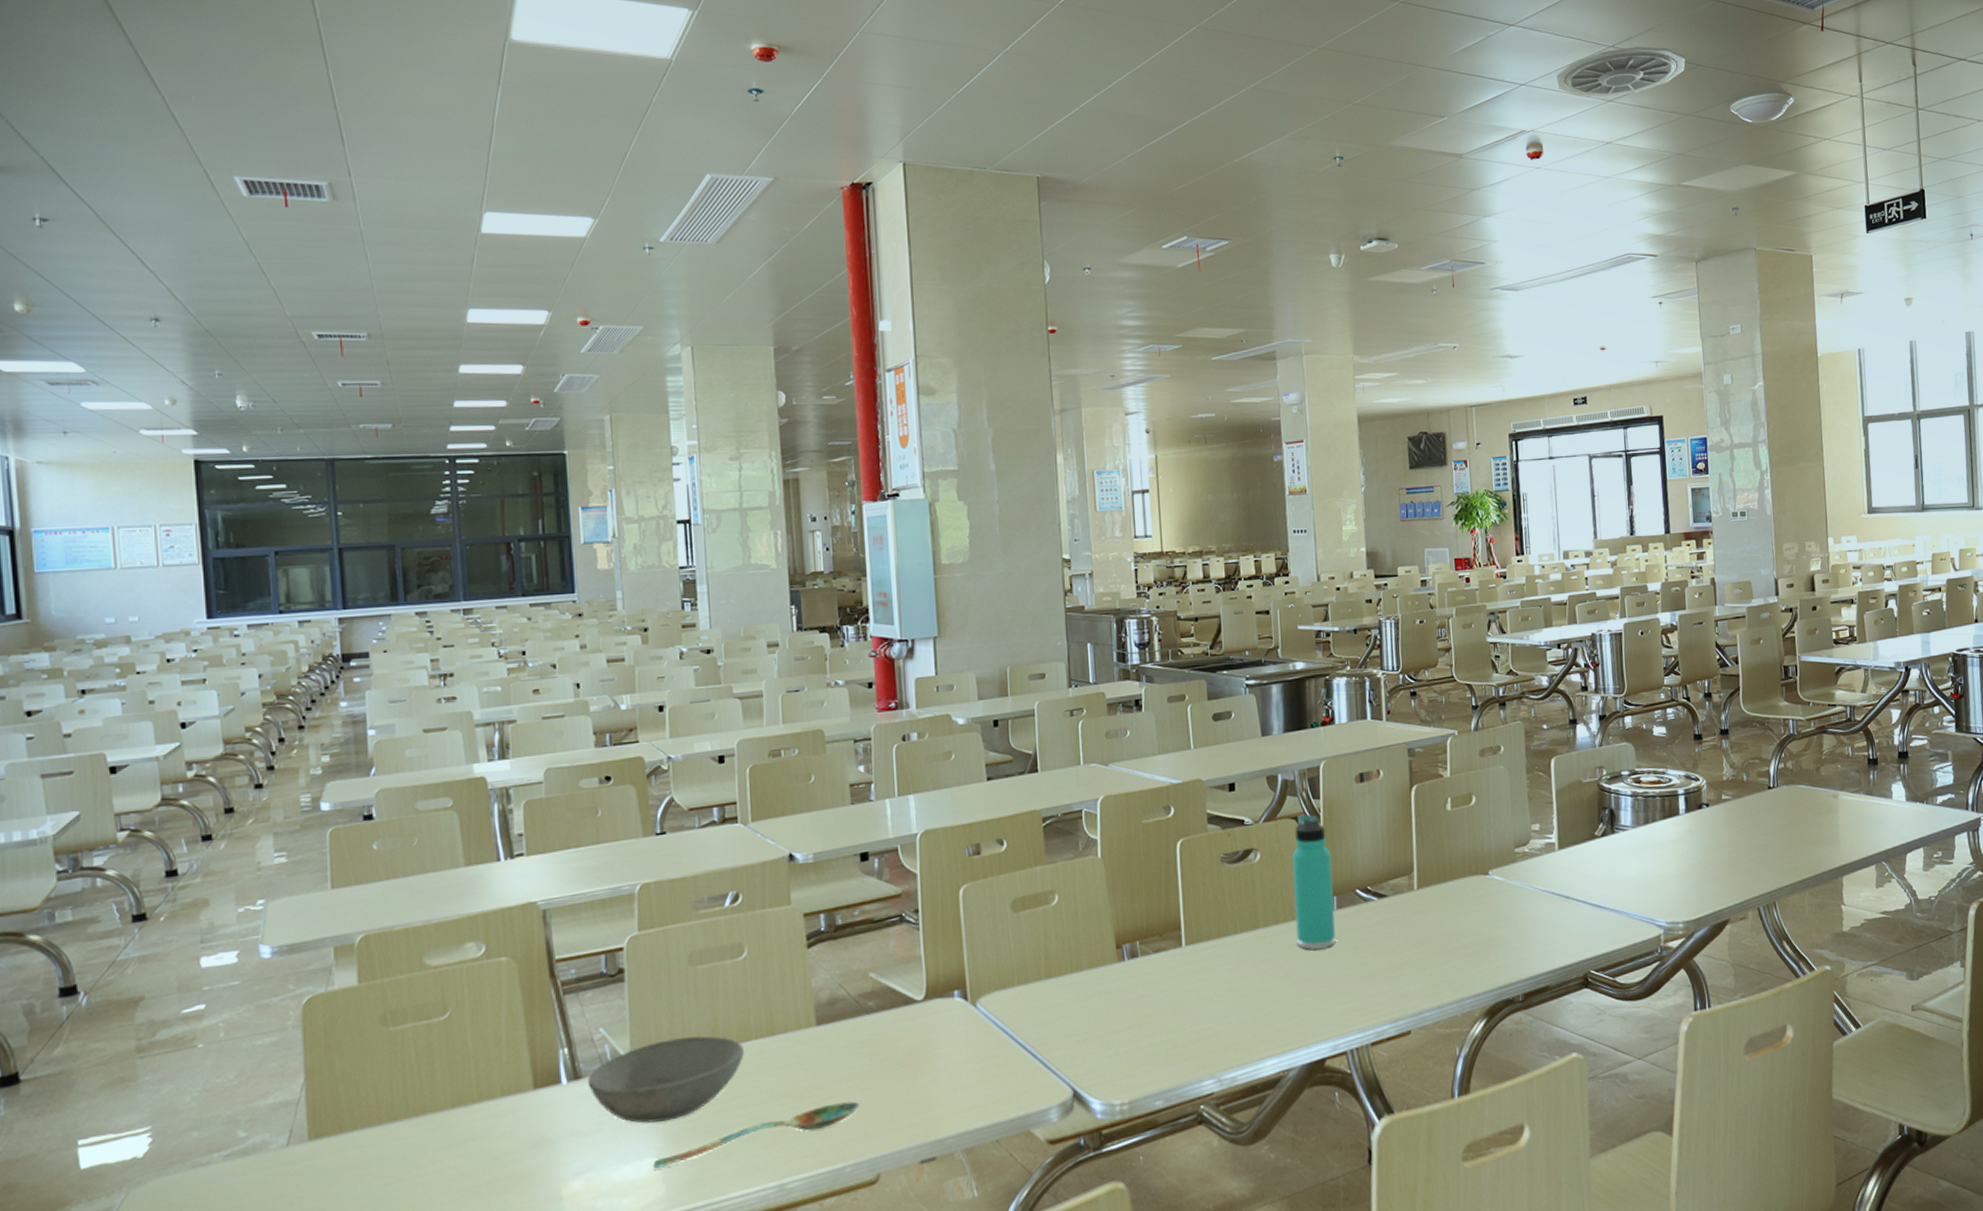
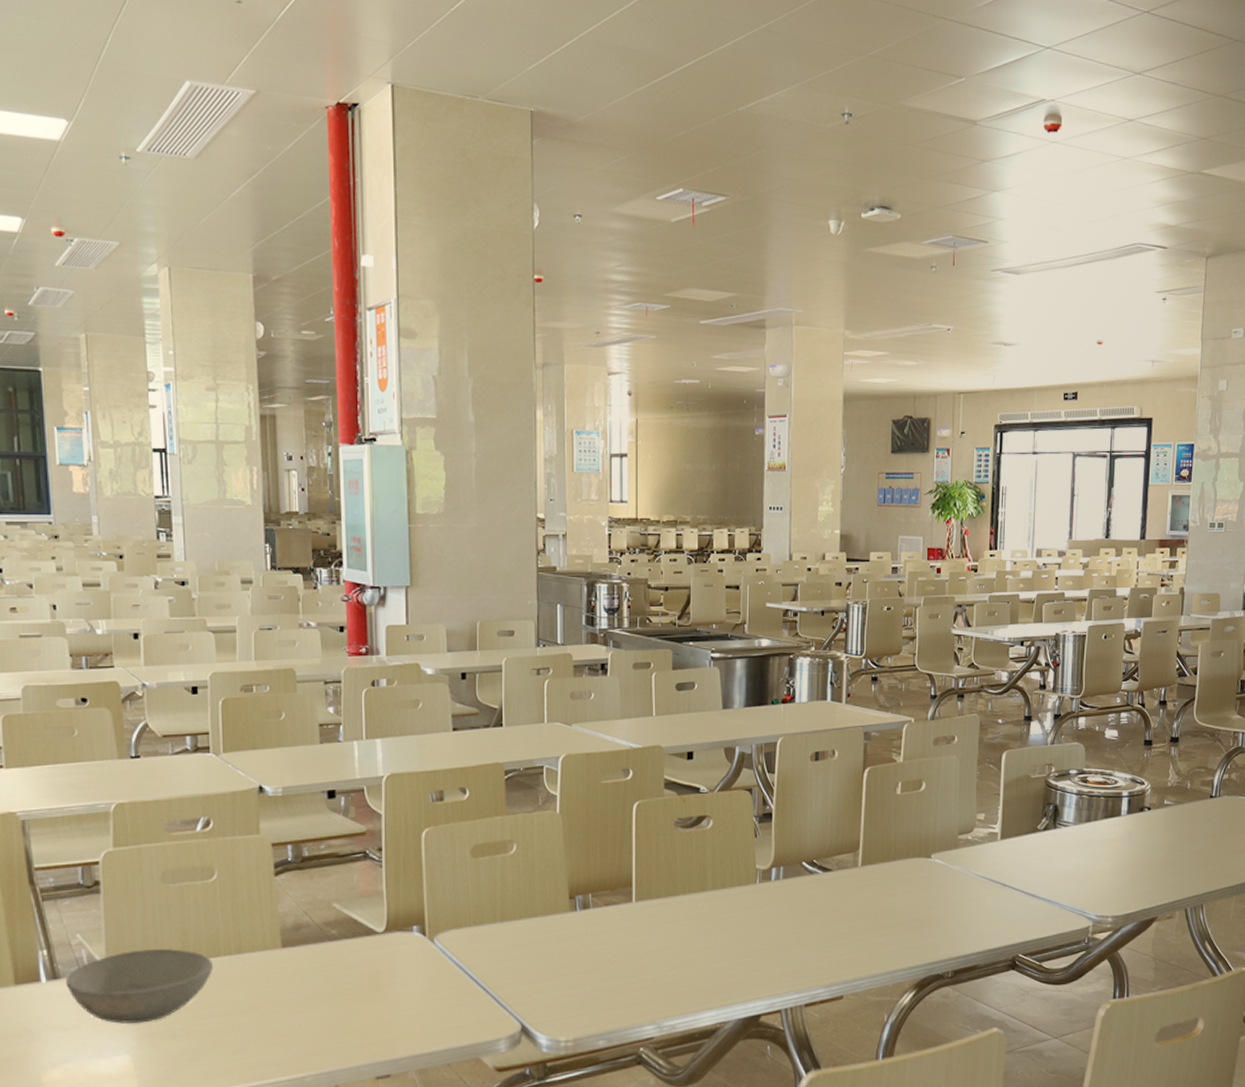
spoon: present [652,1101,860,1168] -> none [126,1019,321,1064]
thermos bottle: present [1292,814,1337,950] -> none [742,787,781,914]
ceiling vent: present [1556,46,1685,97] -> none [1084,13,1223,69]

